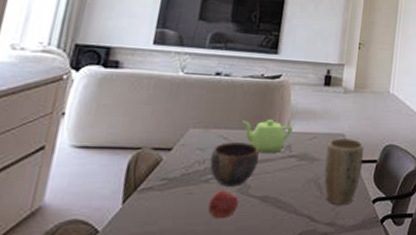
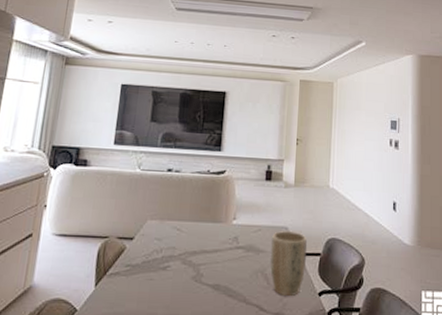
apple: present [208,190,239,220] -> none [166,277,193,305]
bowl: present [209,142,259,187] -> none [166,233,209,275]
teapot: present [242,118,293,152] -> none [193,211,238,244]

